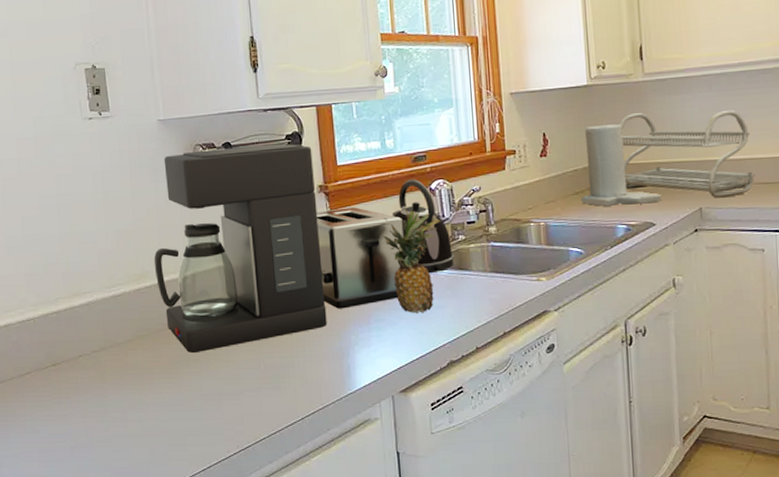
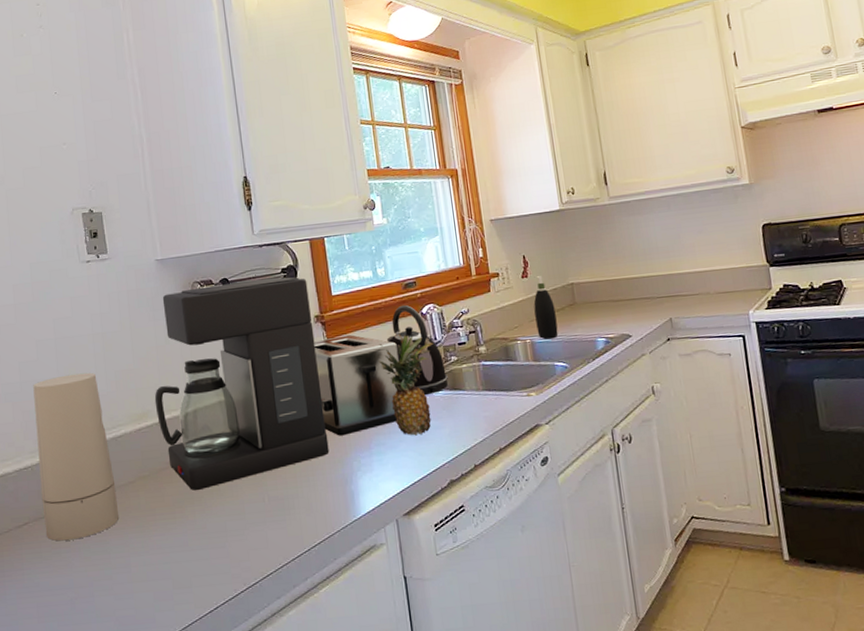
canister: none [35,230,118,392] -> present [33,372,120,541]
soap dispenser: none [551,155,575,223] -> present [533,276,558,340]
paper towel: present [581,124,662,207] -> none [560,244,635,322]
dish rack: present [619,110,755,198] -> none [591,227,716,309]

